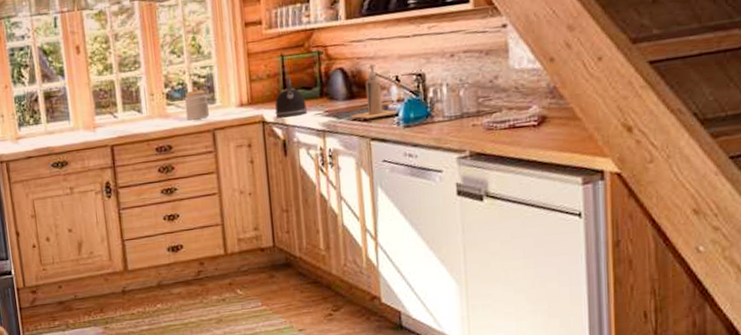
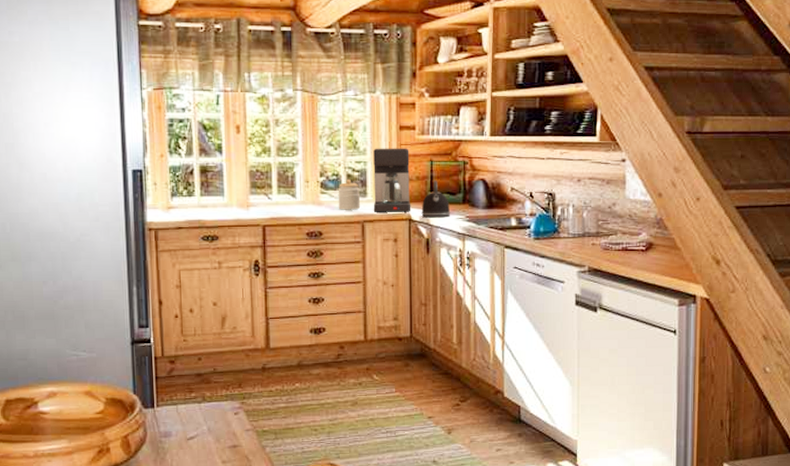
coffee maker: none [218,45,264,119] -> present [373,148,411,212]
soap dispenser: present [350,64,397,120] -> none [488,179,529,228]

